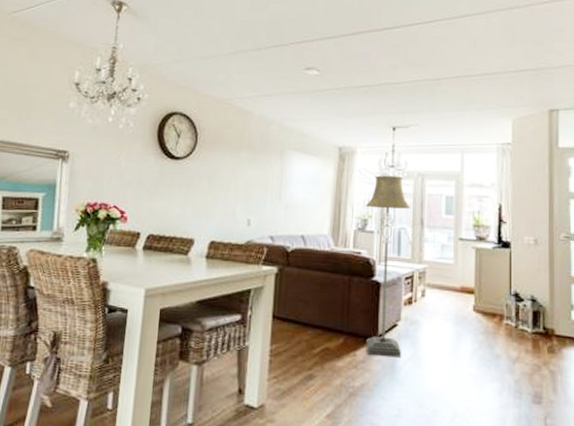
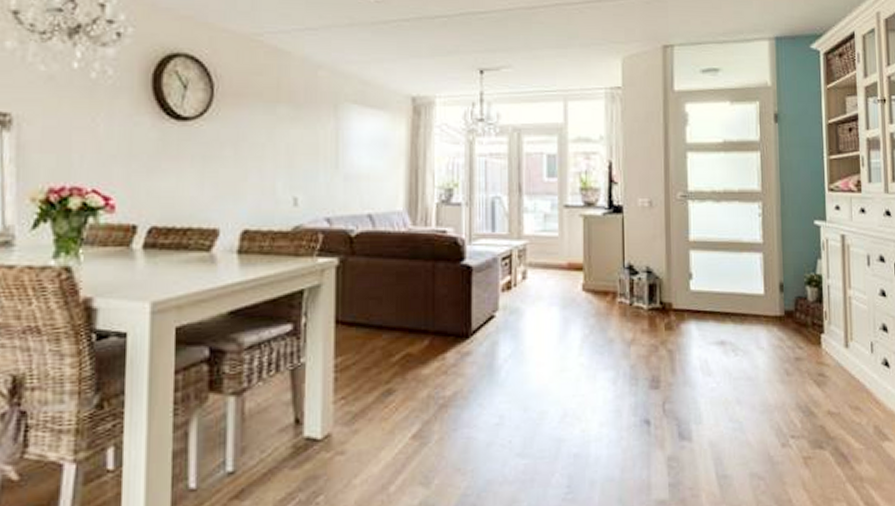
floor lamp: present [365,175,411,358] -> none [449,132,506,357]

